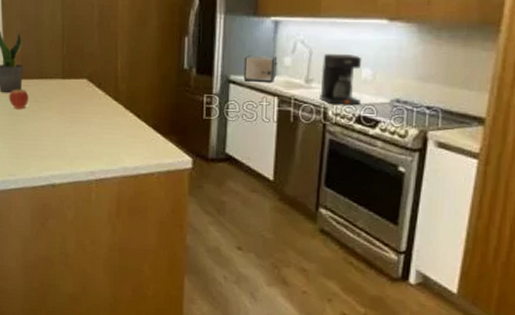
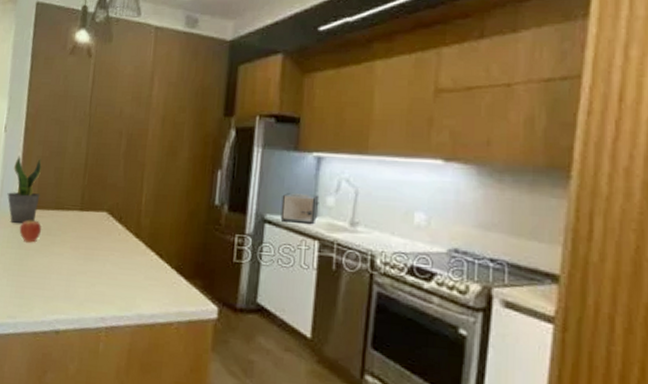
coffee maker: present [320,54,362,106] -> none [366,195,415,255]

